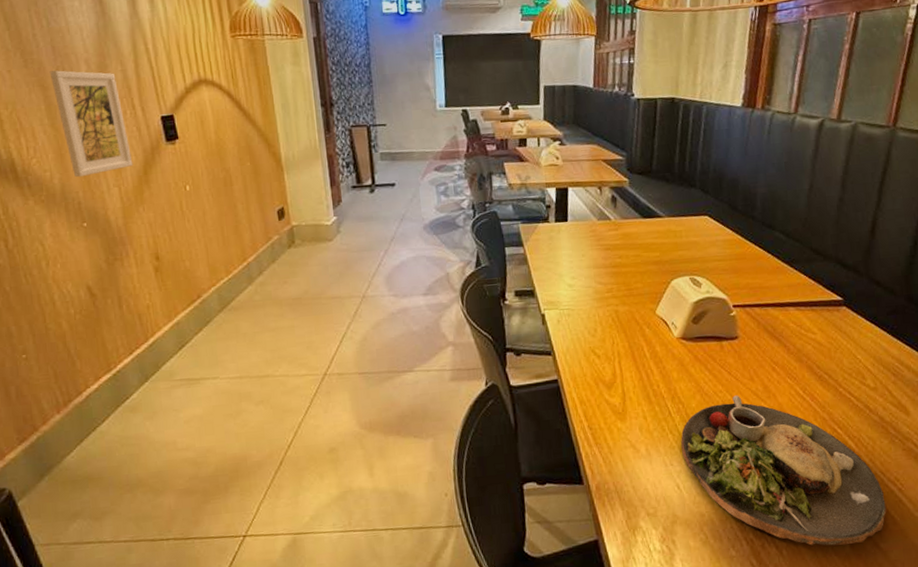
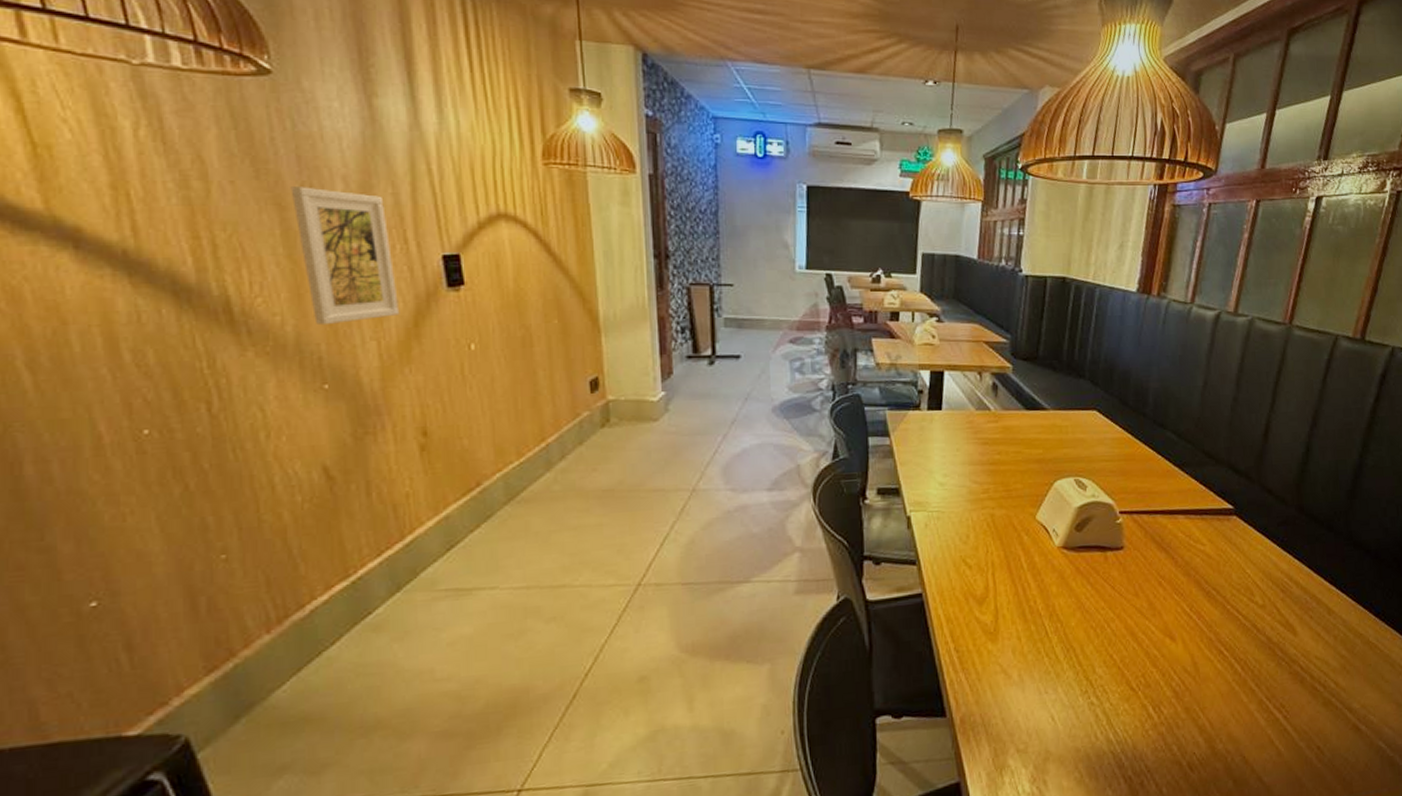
dinner plate: present [681,395,887,546] -> none [1057,612,1271,782]

